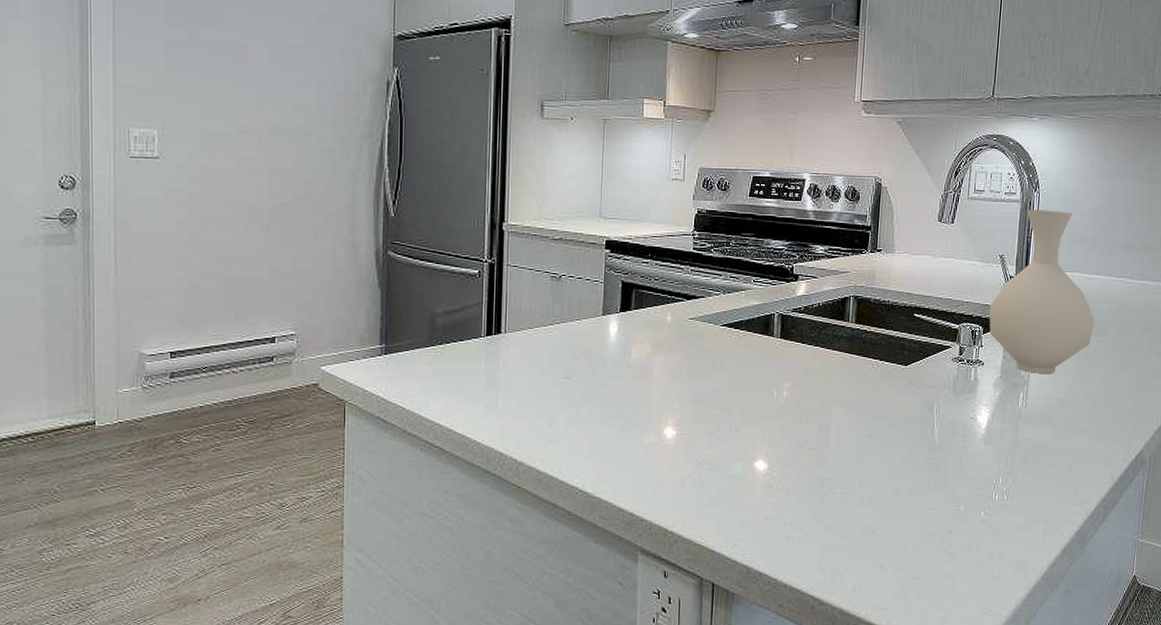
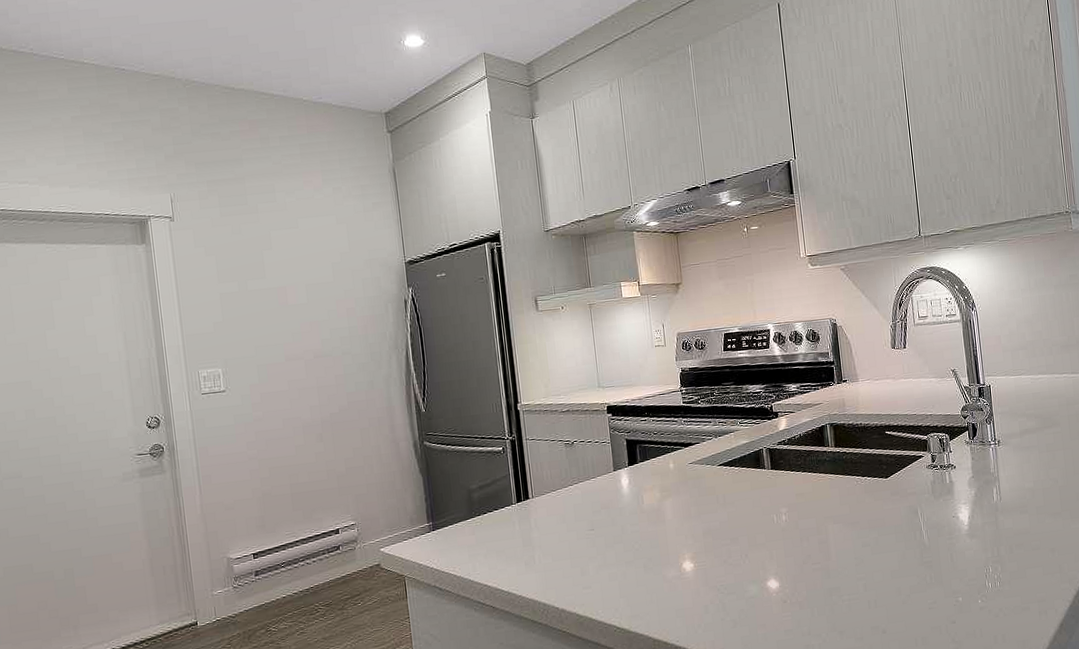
vase: present [989,209,1095,373] -> none [951,323,1048,469]

